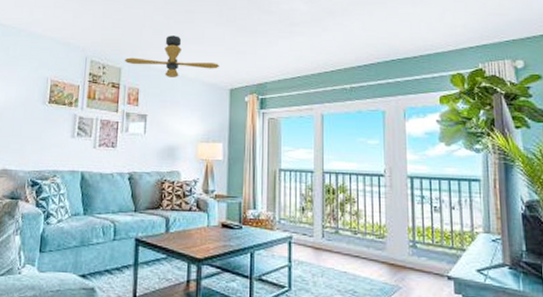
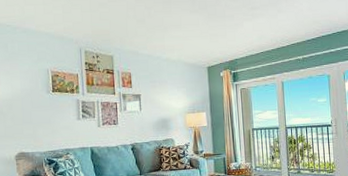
ceiling fan: present [124,35,219,77] -> none [114,24,197,61]

